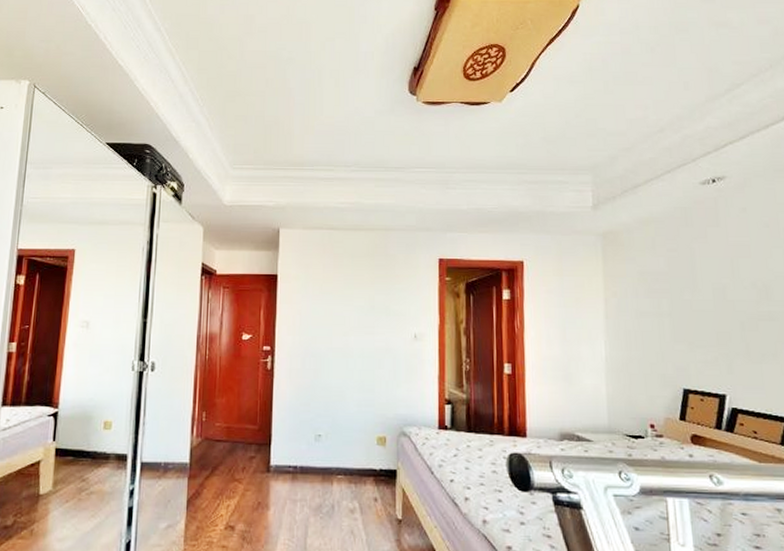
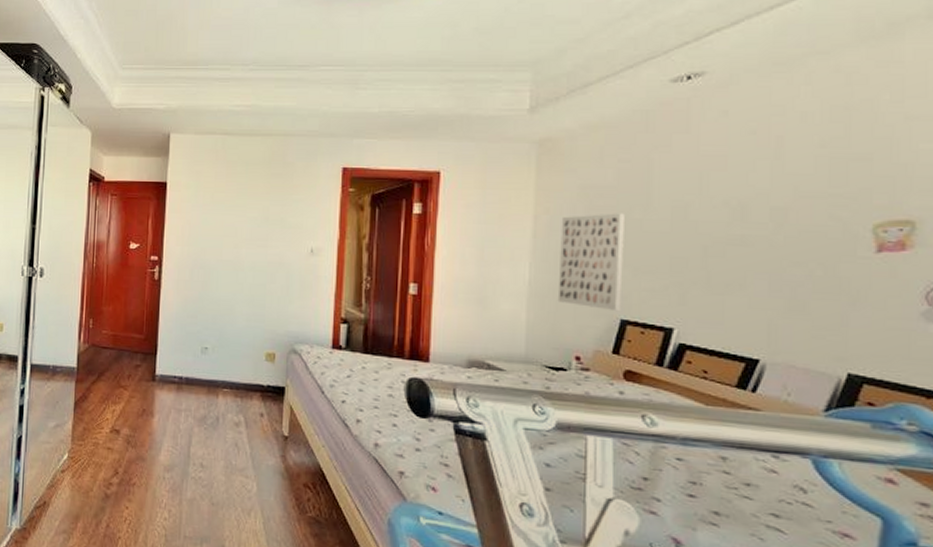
wall art: none [627,295,682,382] -> present [557,213,625,312]

